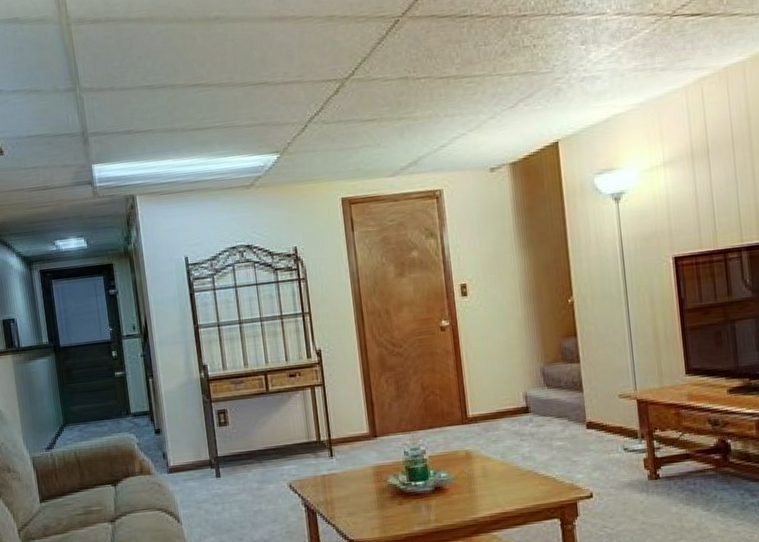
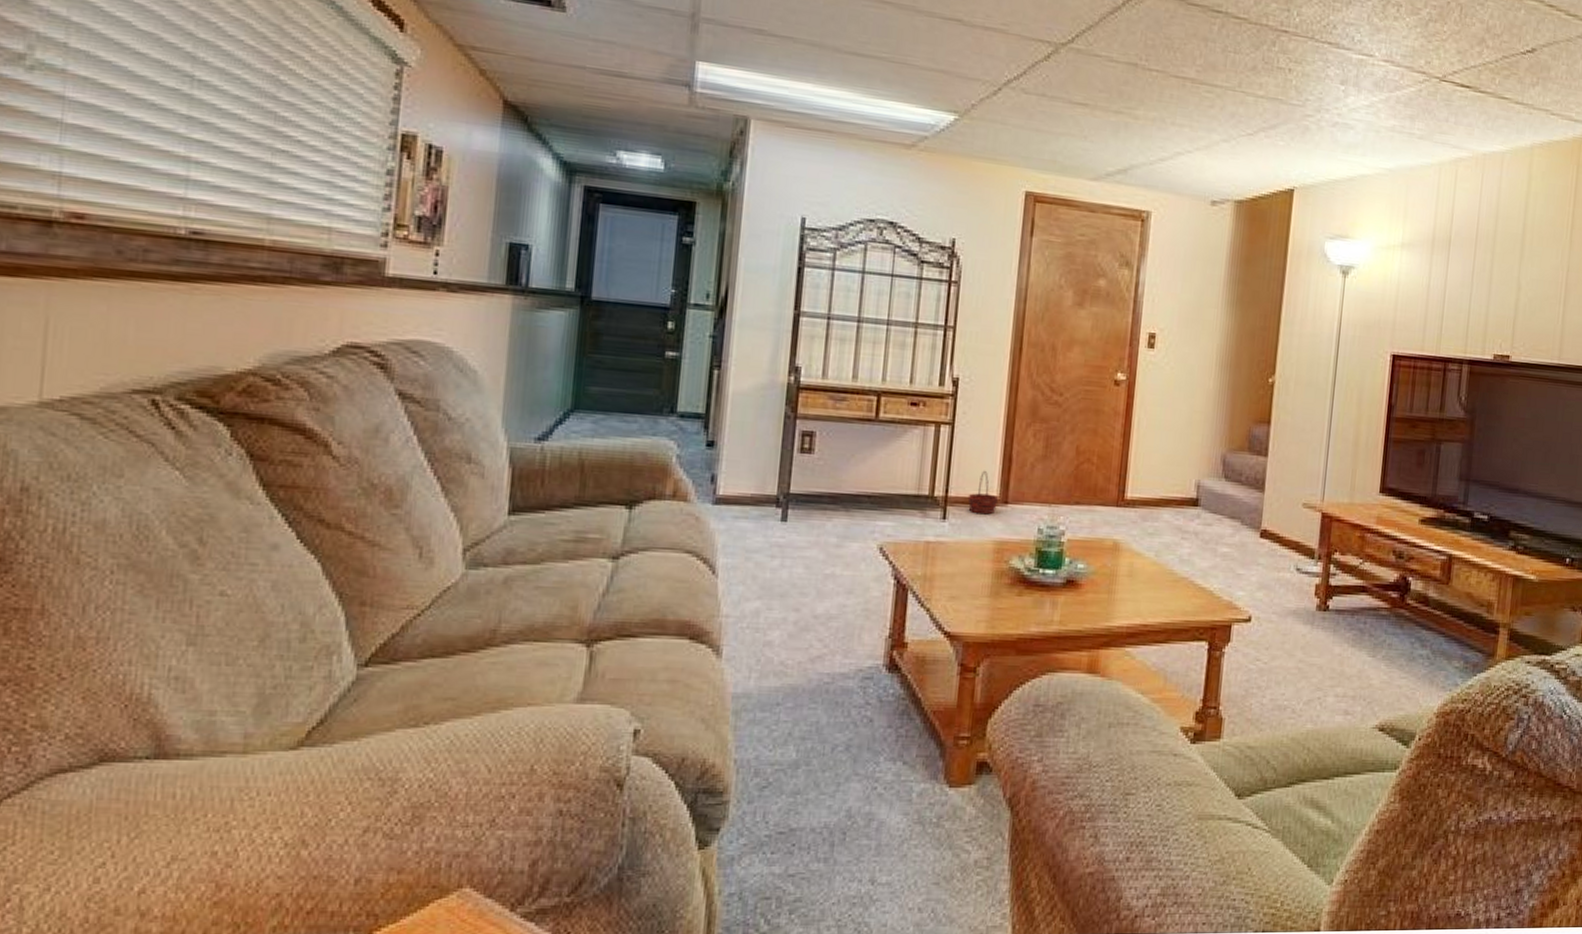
basket: none [346,415,370,449] -> present [967,470,999,515]

